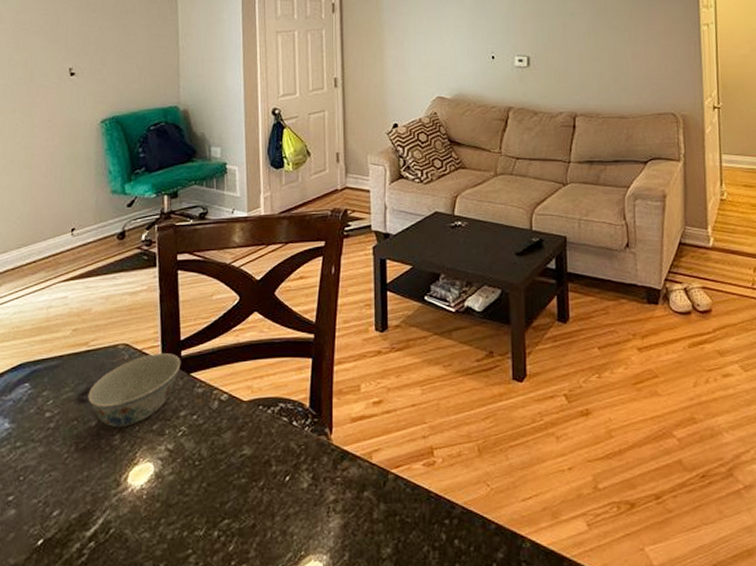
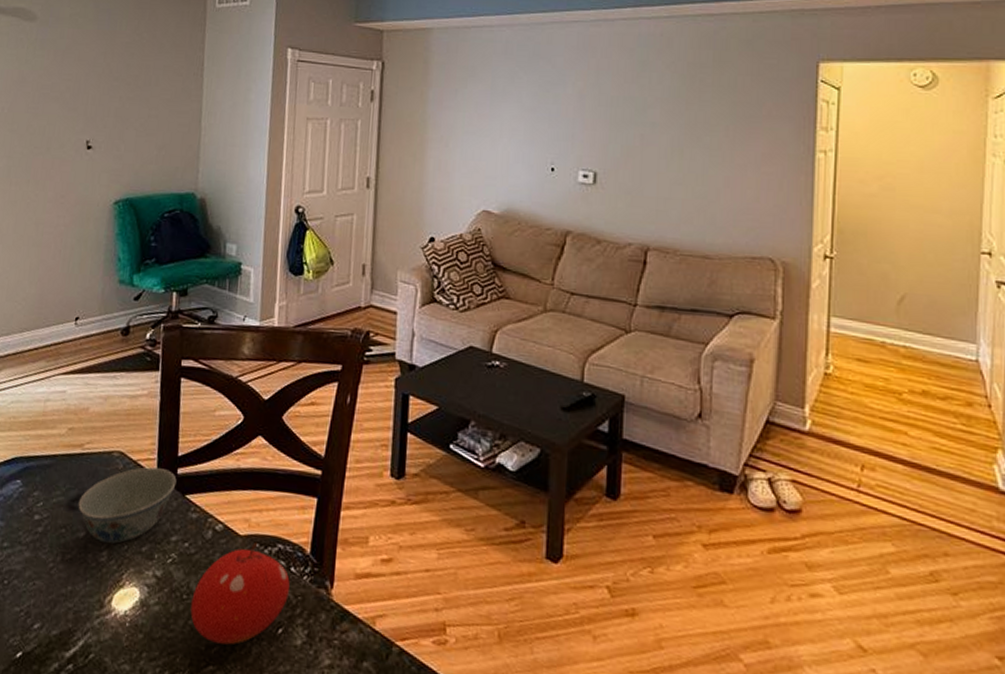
fruit: none [203,404,293,499] -> present [190,541,290,645]

